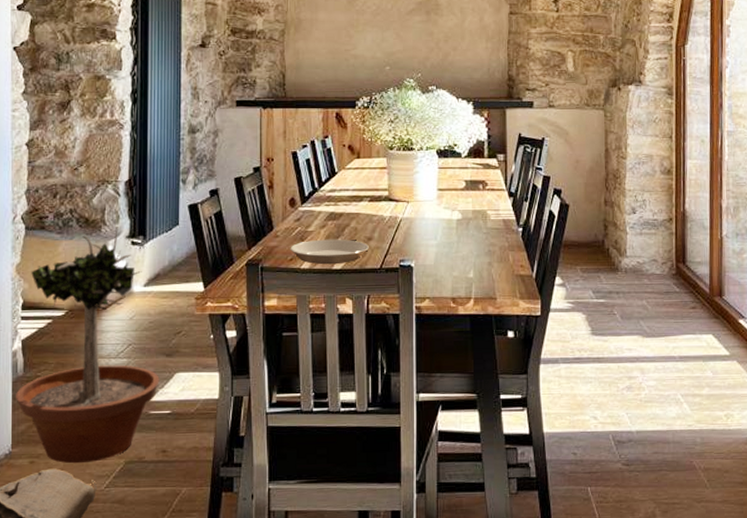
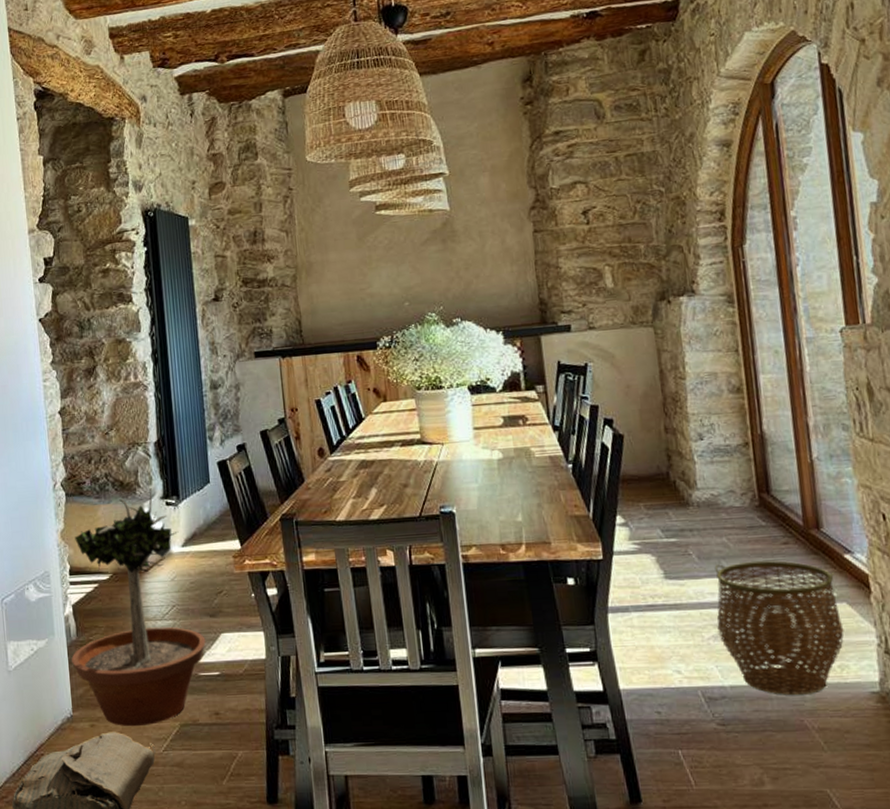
plate: present [290,239,369,265] -> none [323,487,406,516]
basket: none [631,322,732,440] -> present [714,560,844,696]

